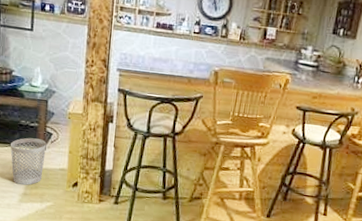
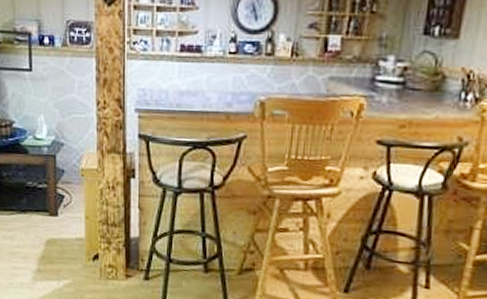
wastebasket: present [10,137,47,185] -> none [18,202,58,260]

